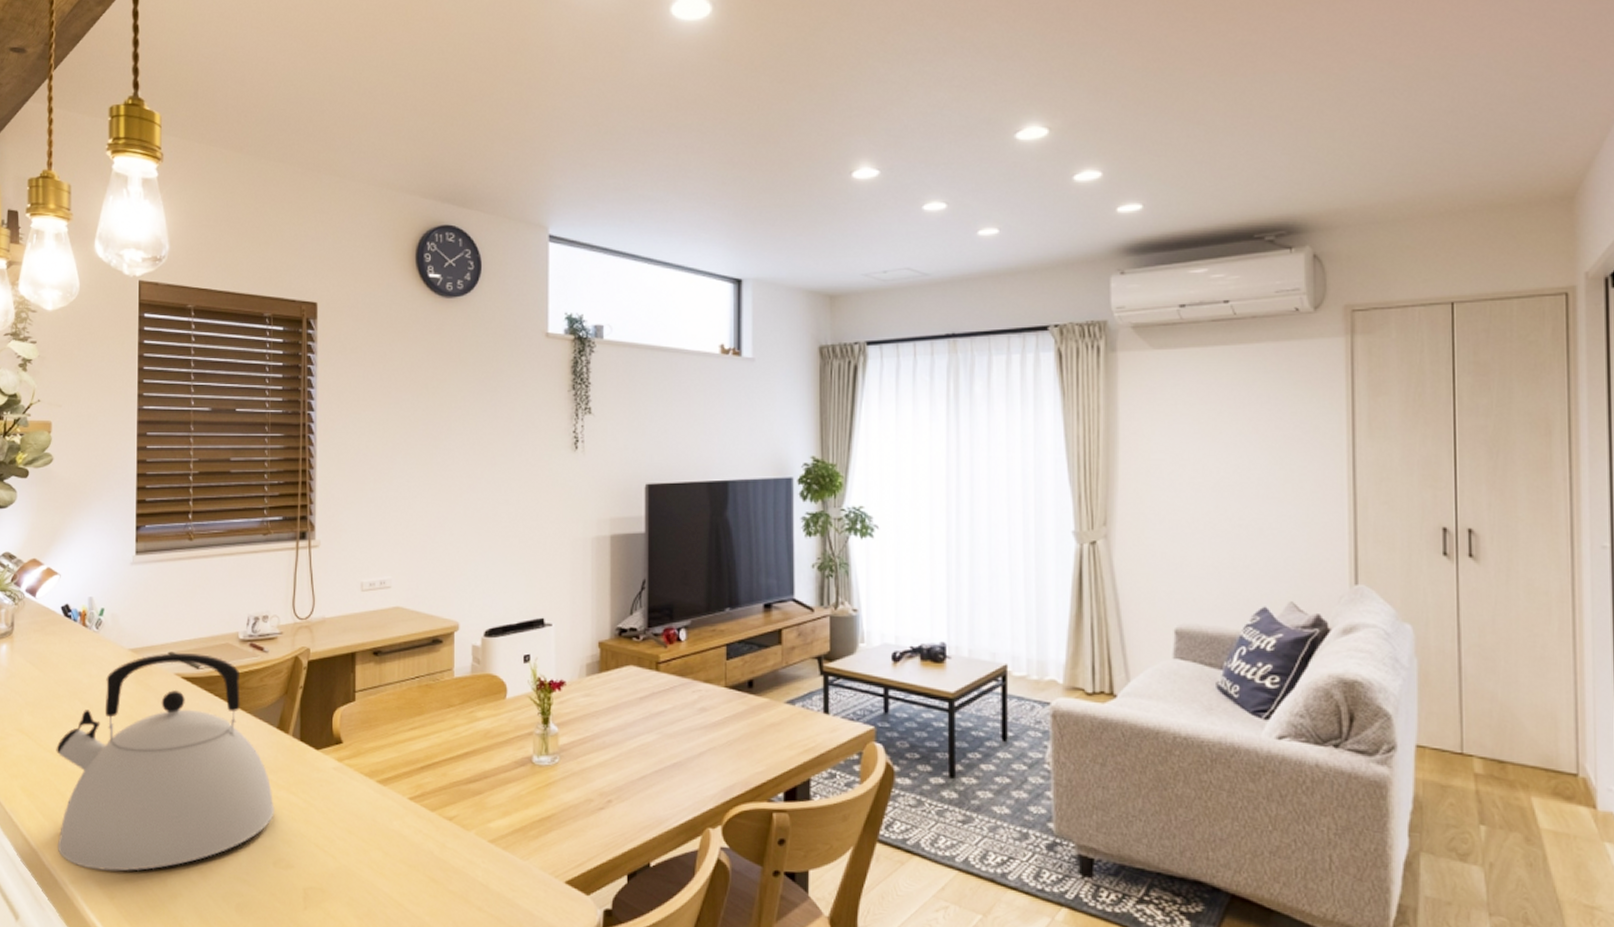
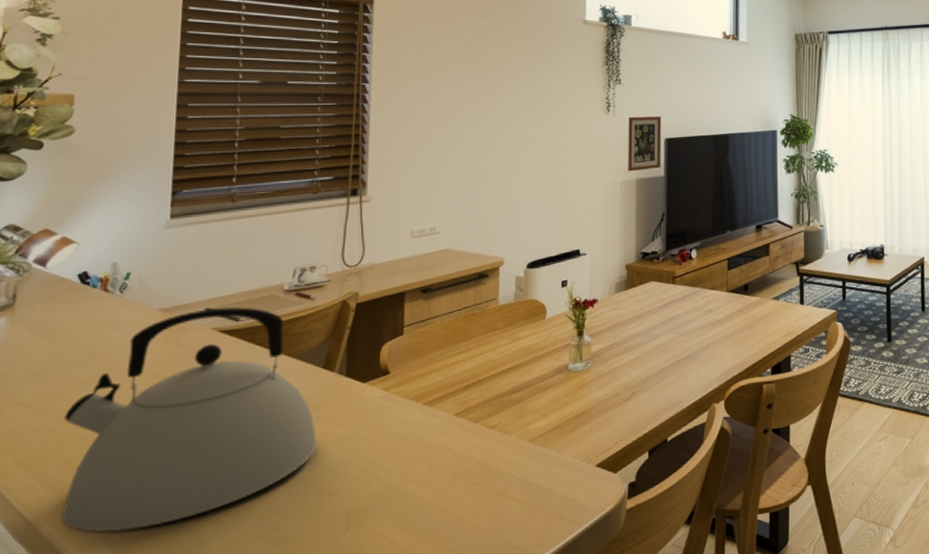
picture frame: none [600,455,641,526] -> present [628,116,661,172]

